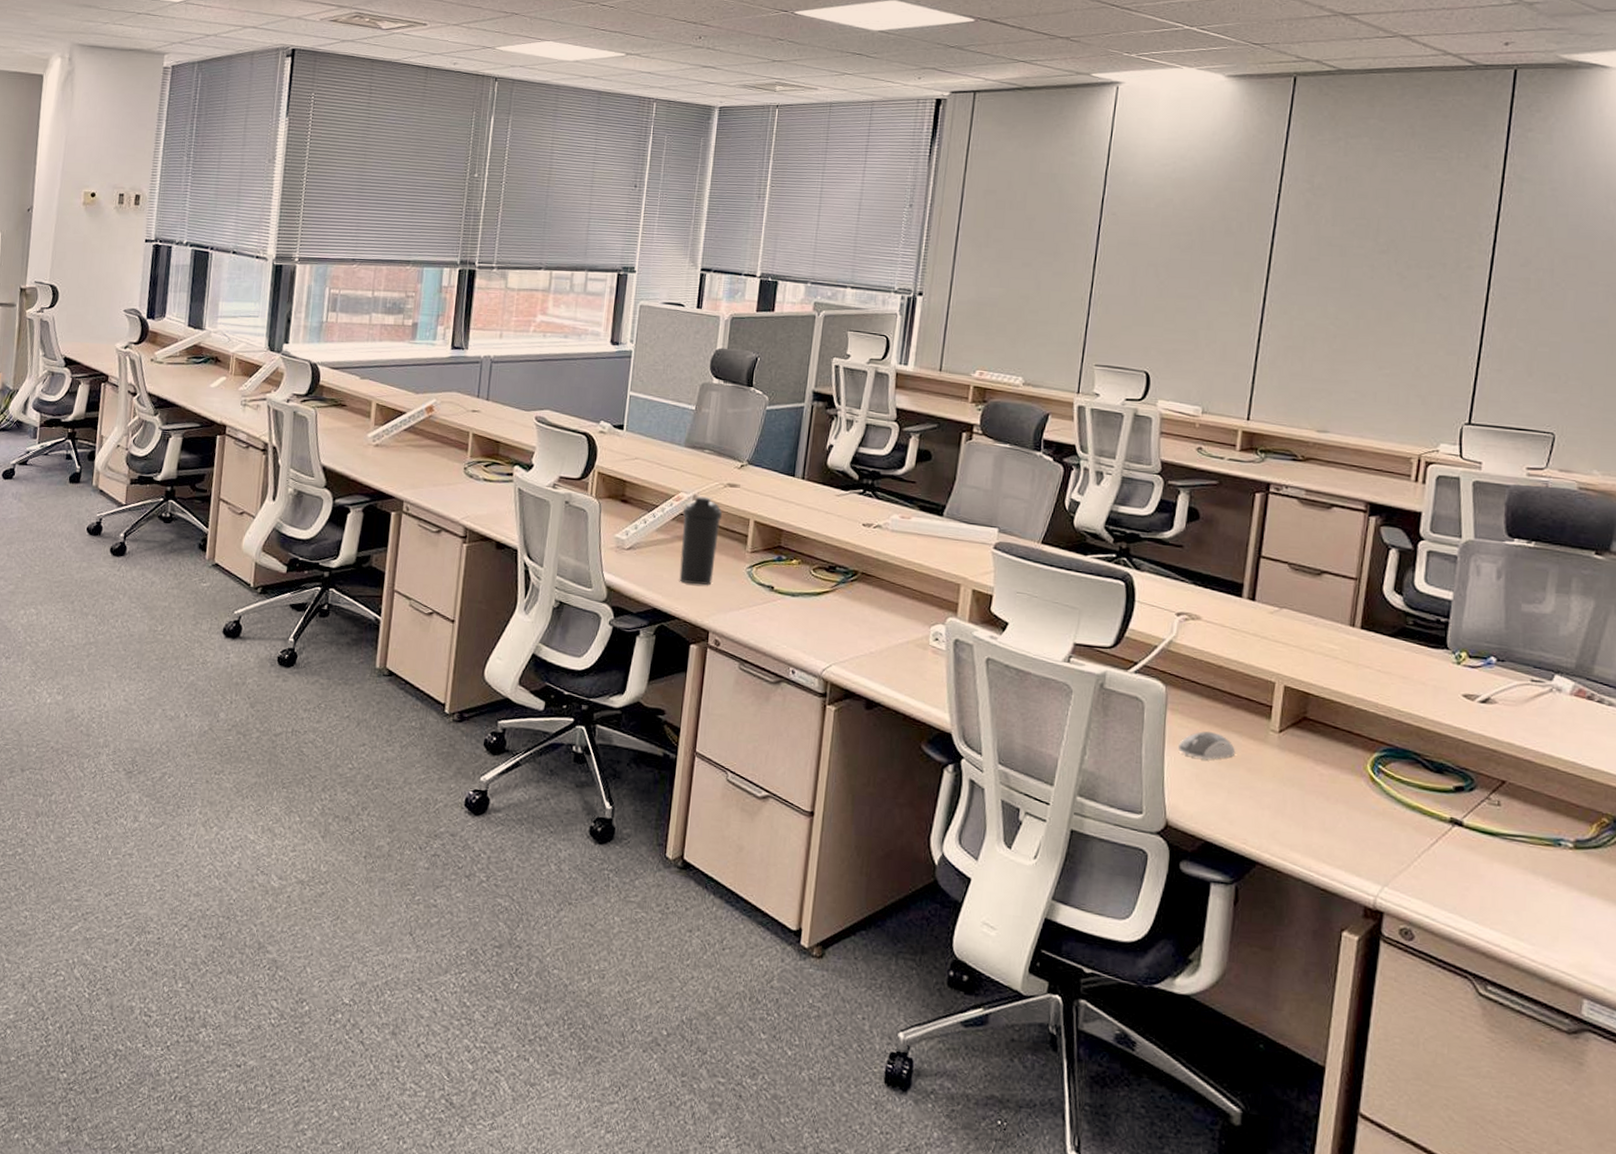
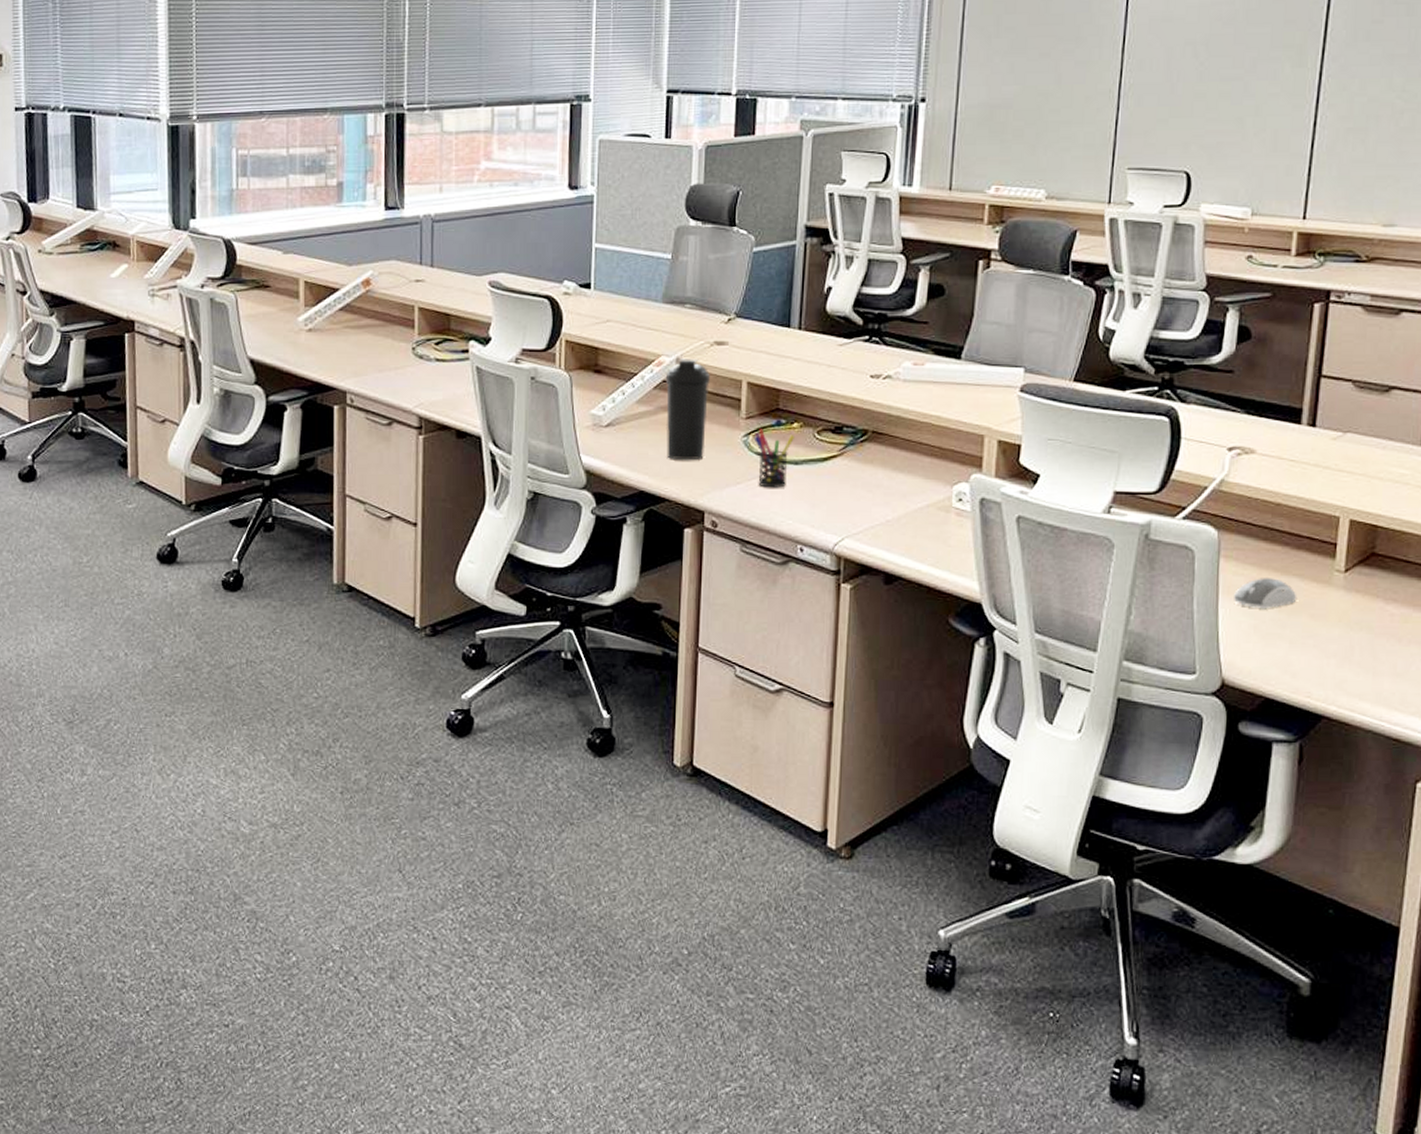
pen holder: none [756,562,793,616] -> present [753,429,794,488]

